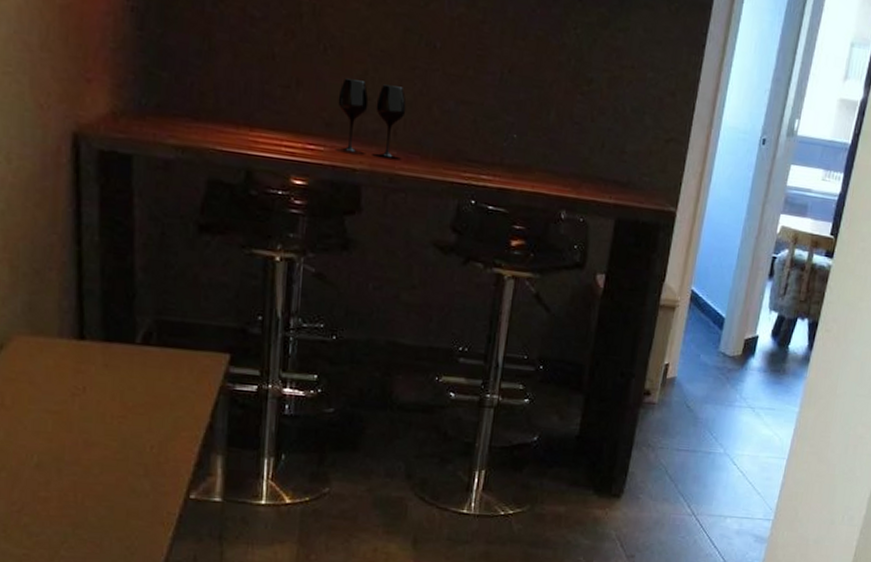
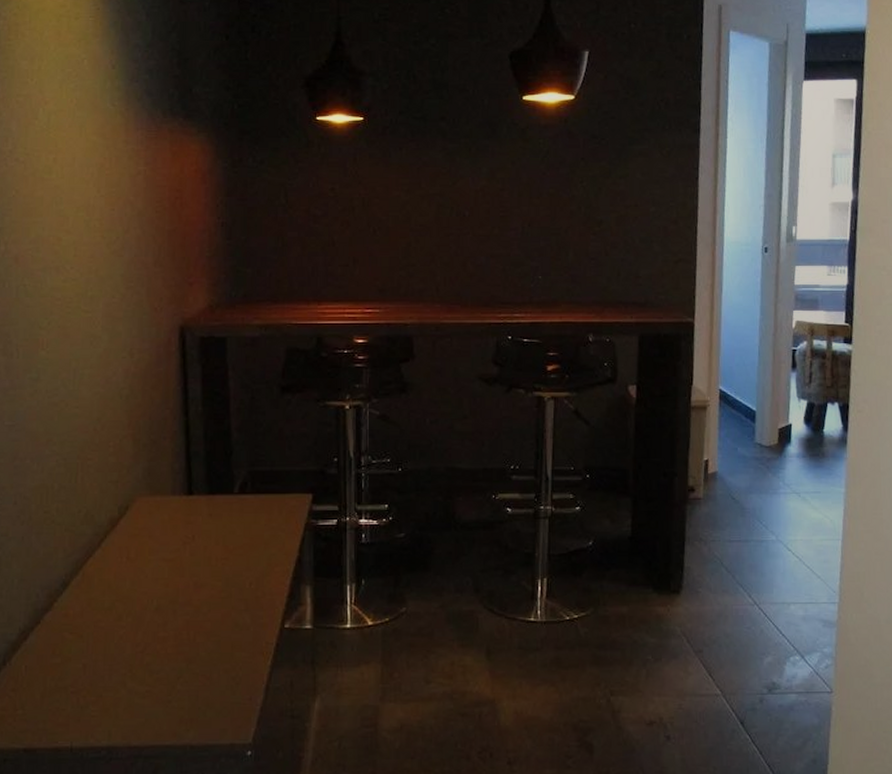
wine glass: present [334,78,407,161] -> none [388,251,445,312]

